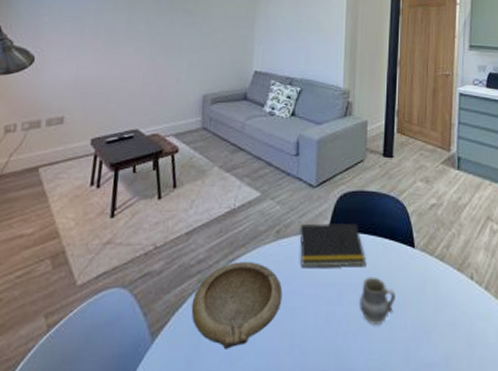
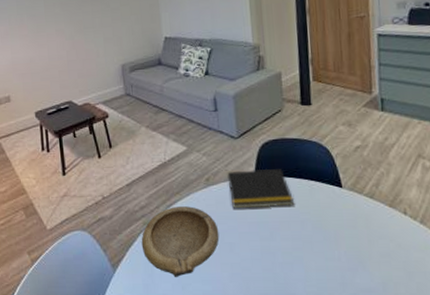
cup: present [360,277,395,325] -> none [292,215,327,257]

